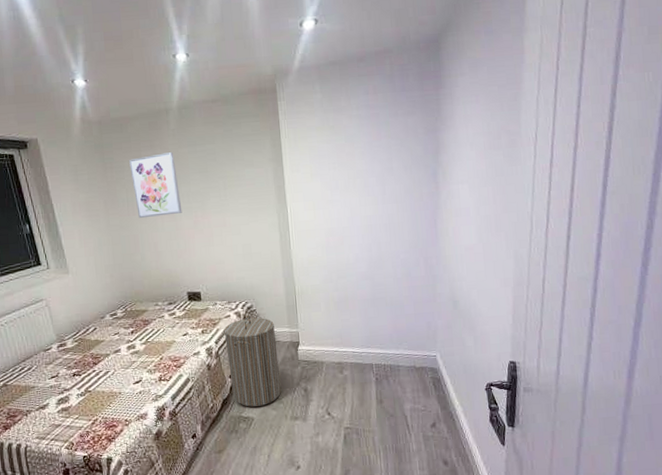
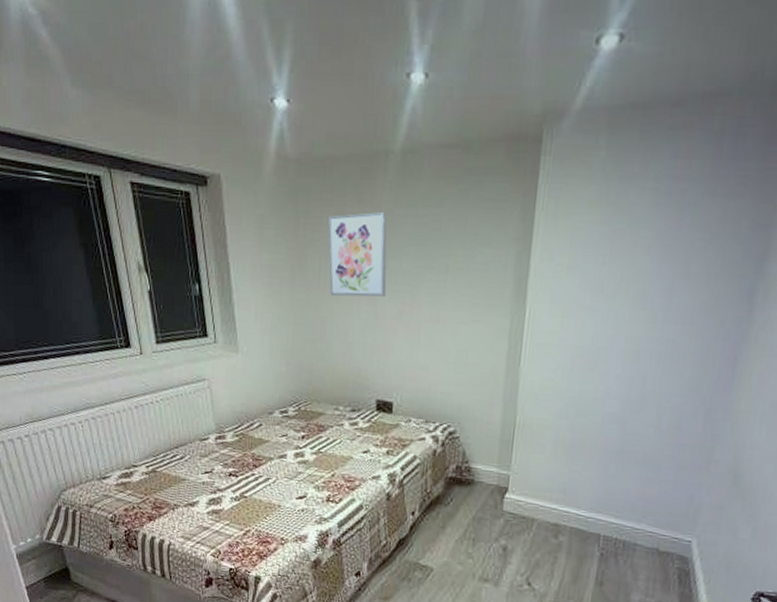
laundry hamper: present [223,314,282,407] -> none [412,441,480,557]

